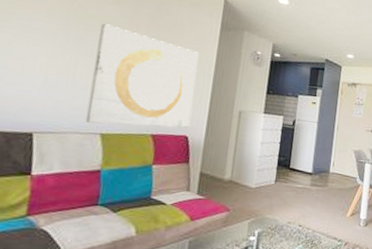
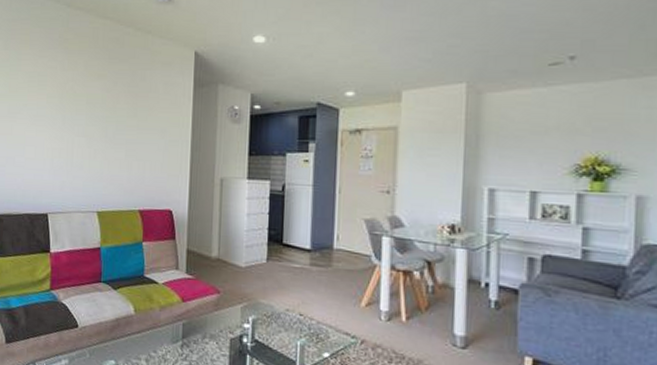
wall art: present [85,23,199,128] -> none [84,101,175,202]

